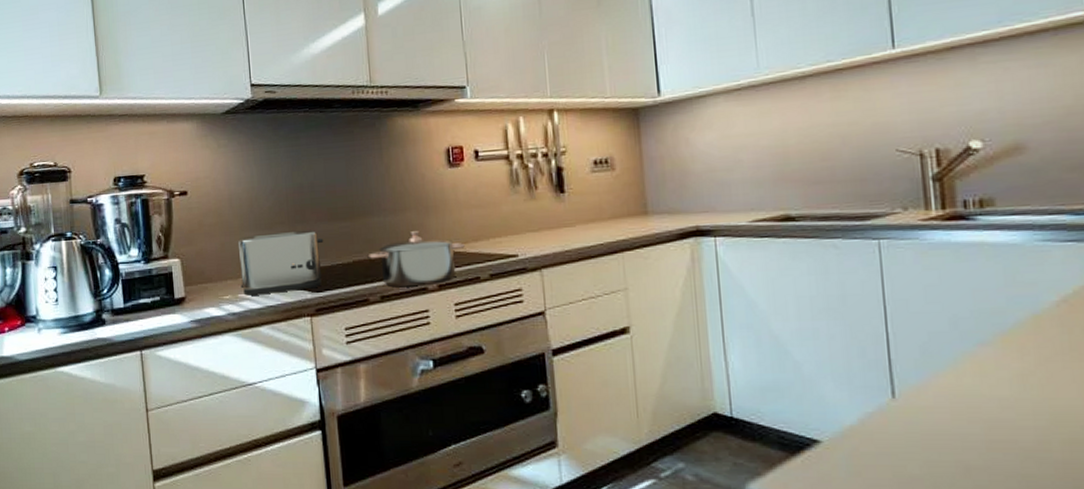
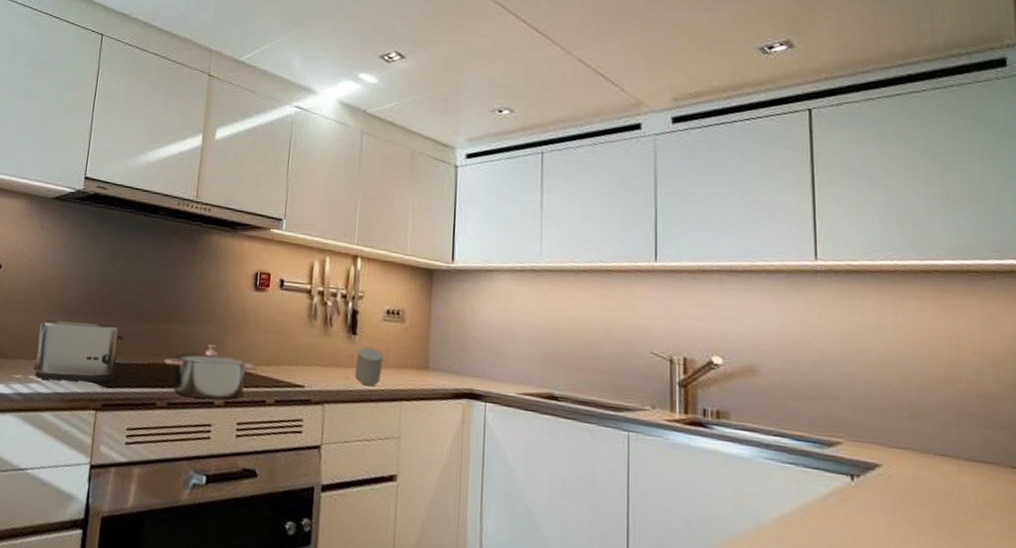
canister: none [559,202,601,243] -> present [345,347,386,387]

